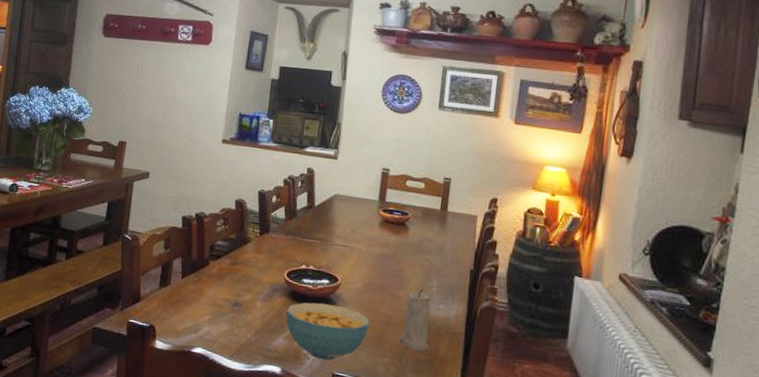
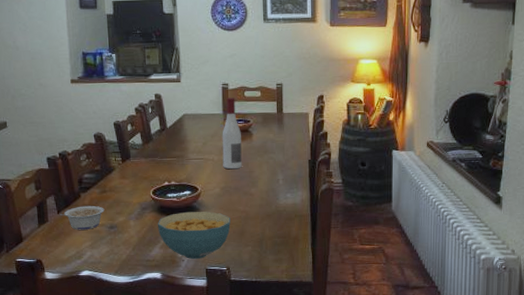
legume: none [184,274,232,303] -> present [60,205,105,230]
wine bottle: none [370,184,396,265] -> present [222,98,242,169]
candle: present [399,289,431,351] -> none [257,184,283,236]

